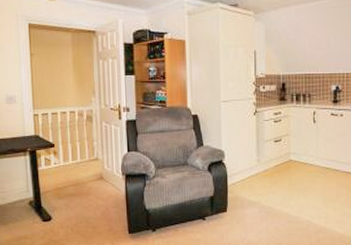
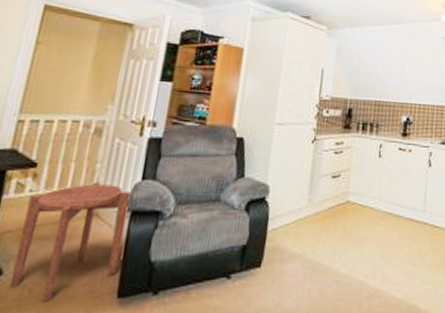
side table: none [56,155,124,237] -> present [10,182,131,304]

